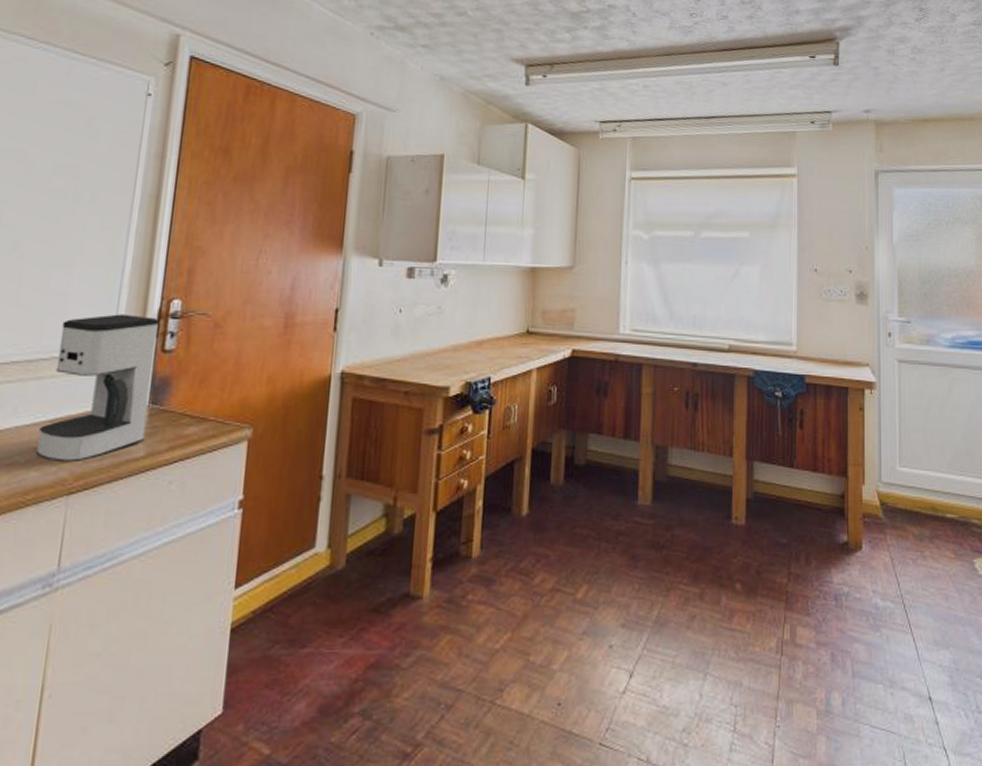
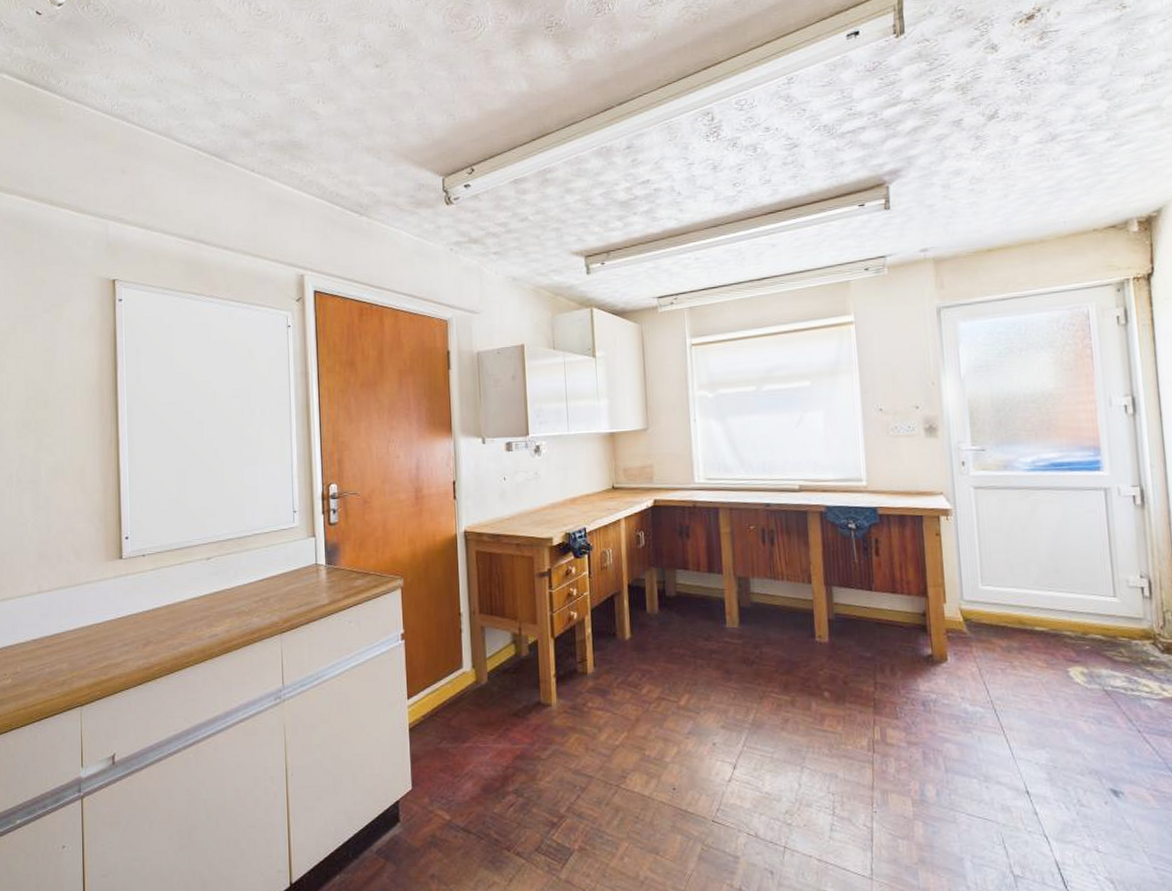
coffee maker: present [36,314,160,463] -> none [253,498,326,610]

